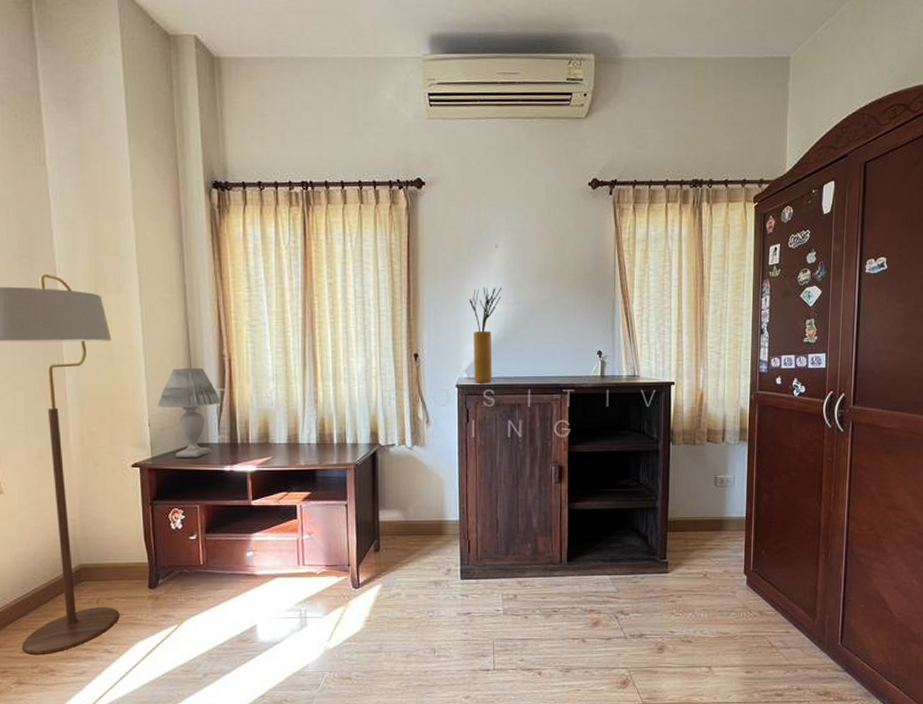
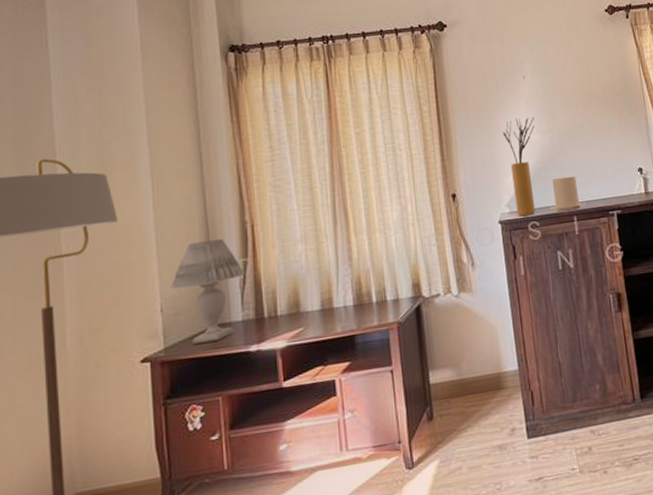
candle: none [504,350,542,385] -> present [548,175,587,213]

